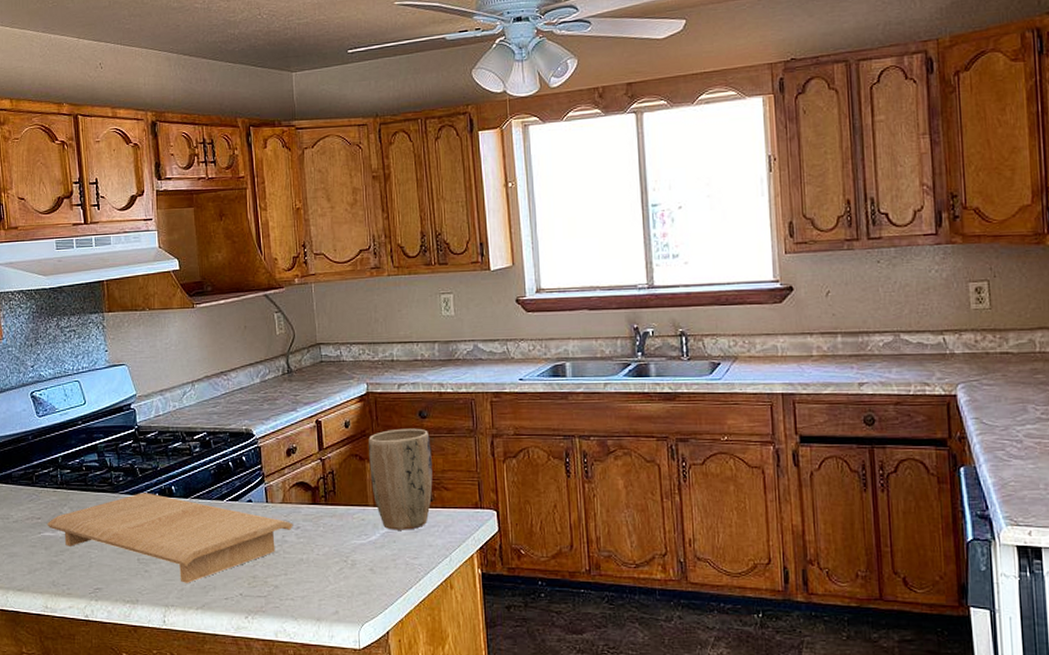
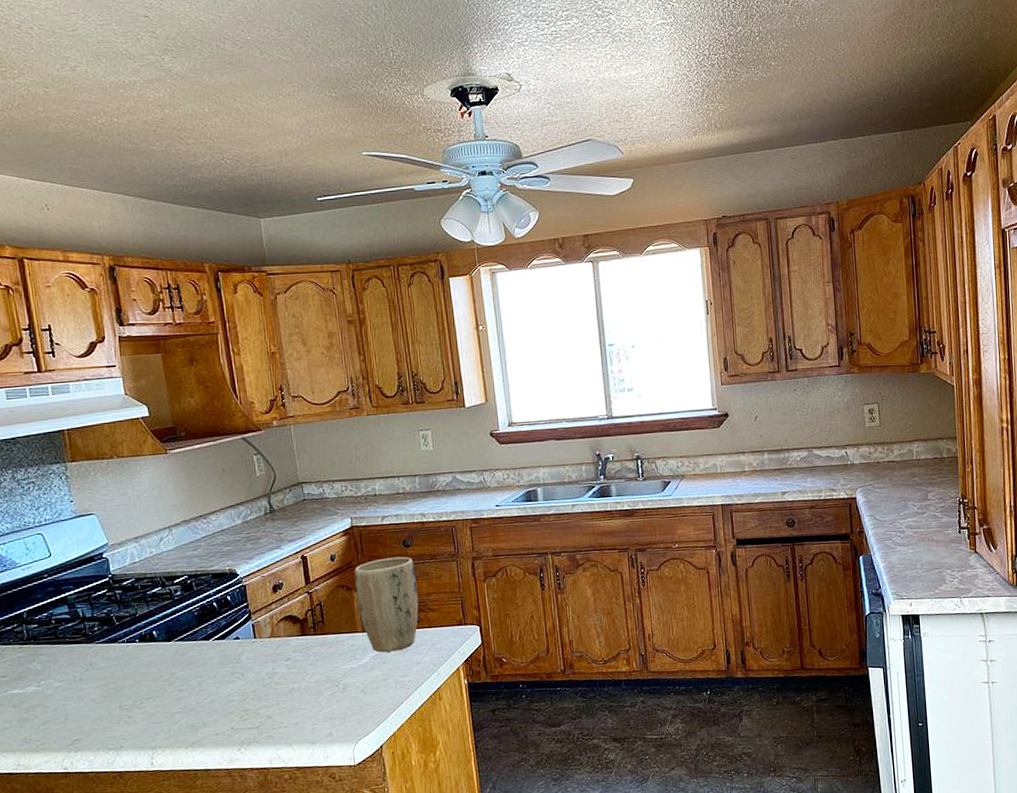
cutting board: present [46,493,293,583] -> none [13,640,283,724]

